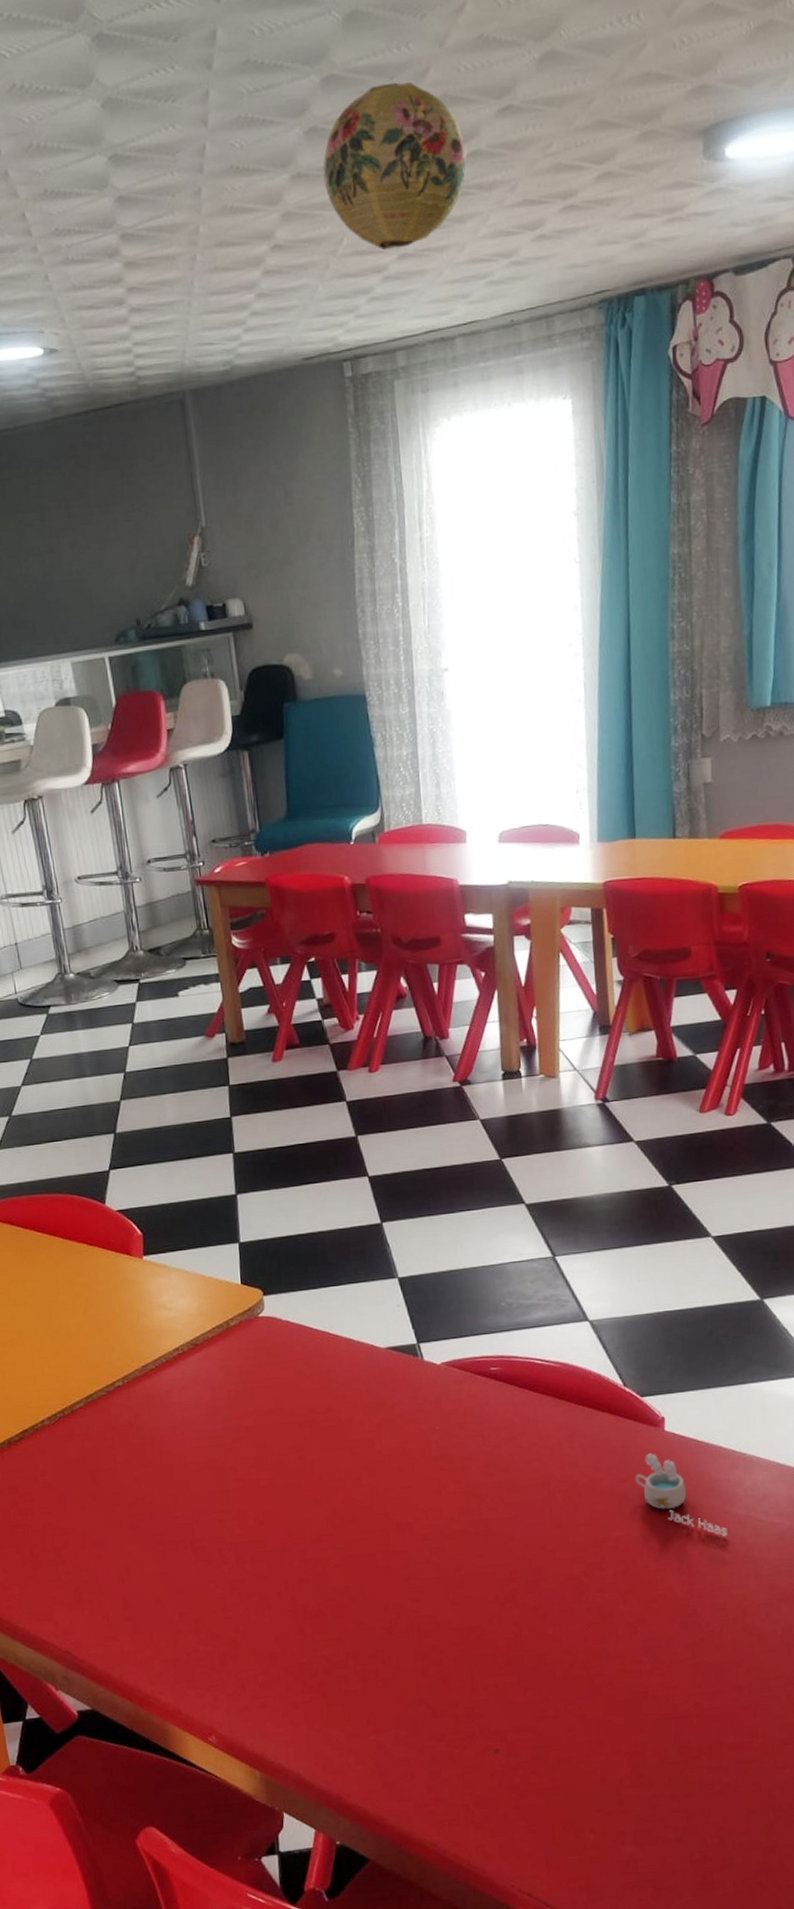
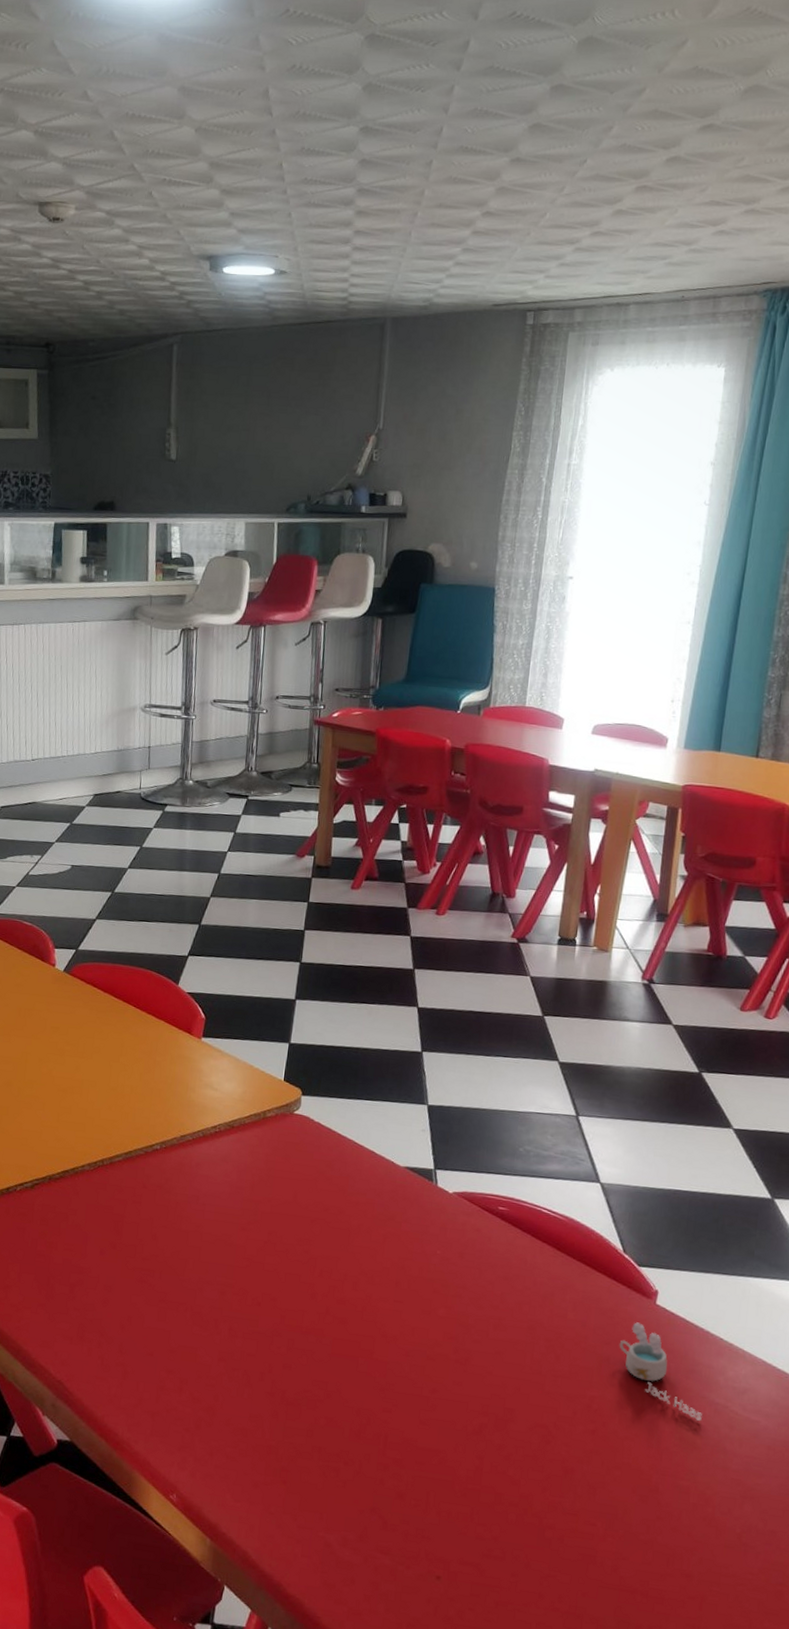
paper lantern: present [322,82,467,251] -> none [538,96,667,227]

